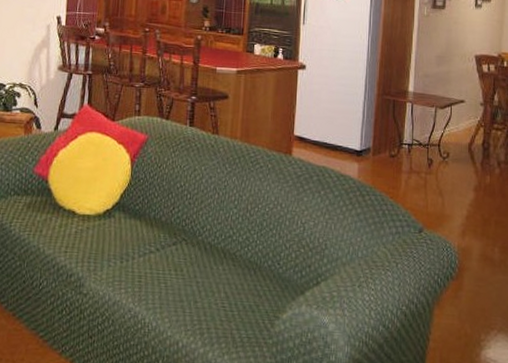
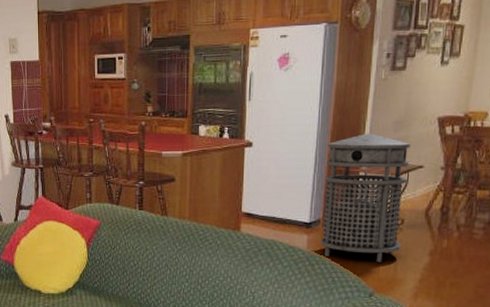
trash can: none [370,65,452,197] -> present [320,133,411,263]

